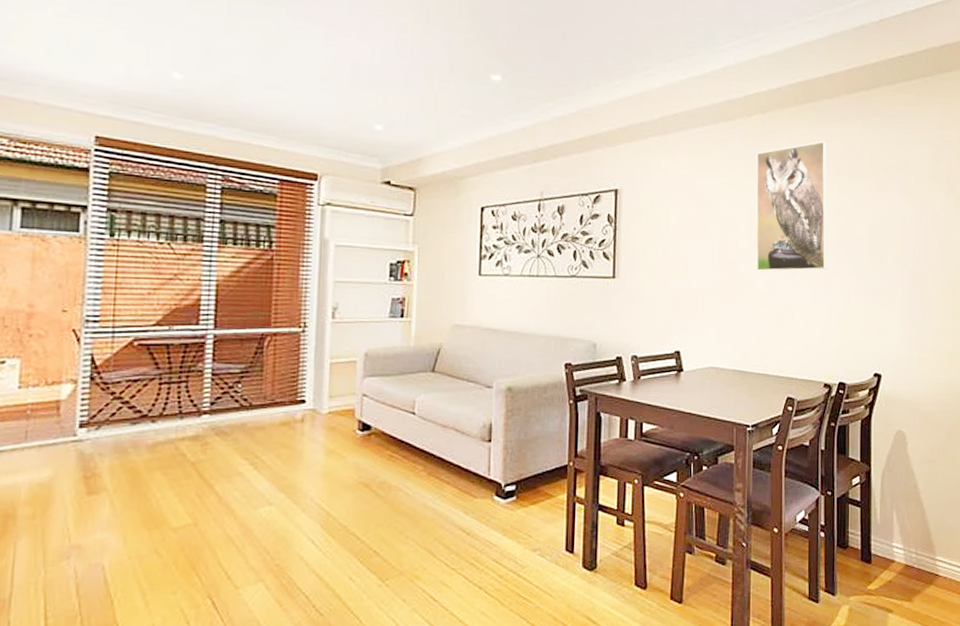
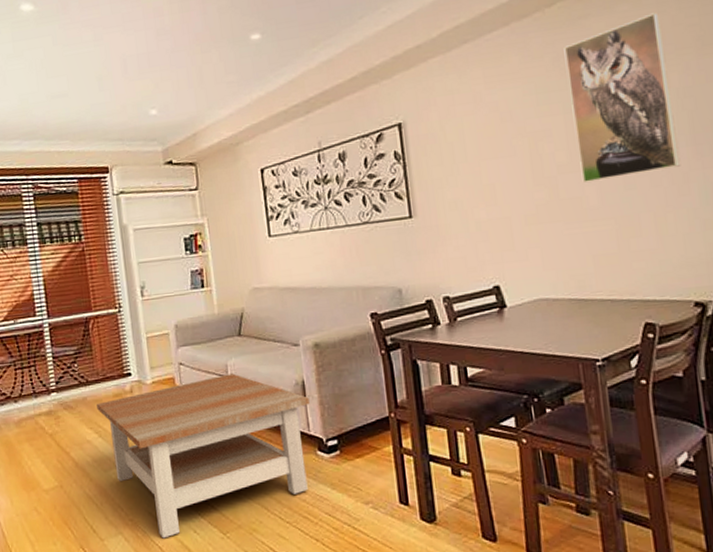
coffee table: none [257,410,494,586] -> present [97,374,310,539]

